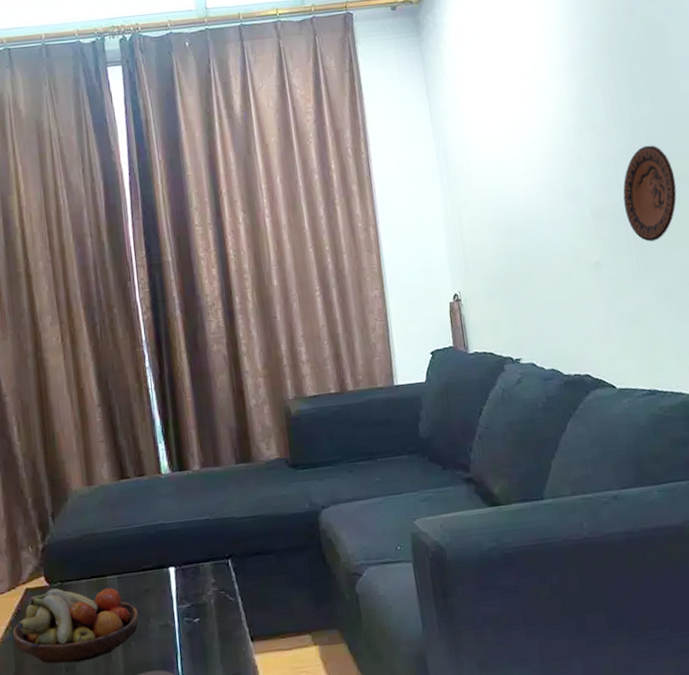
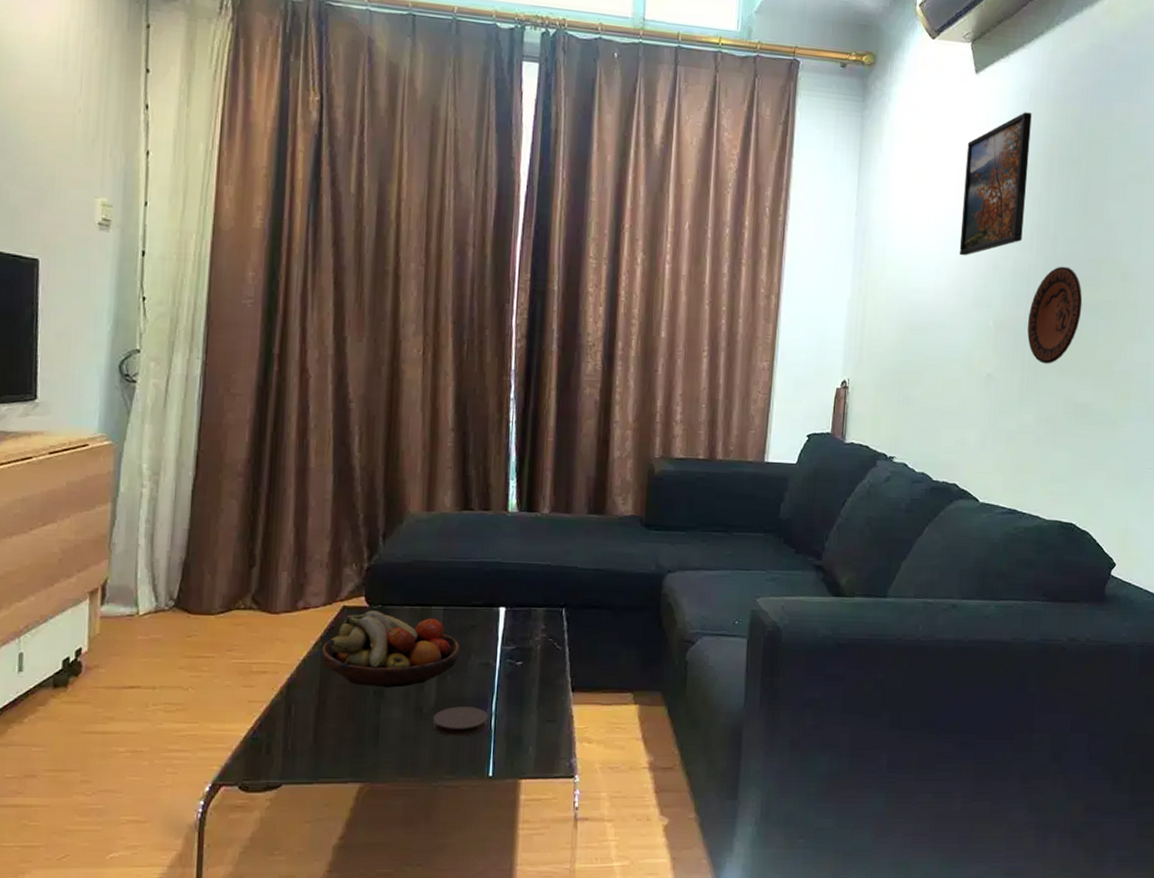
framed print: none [526,11,600,156] -> present [959,112,1032,256]

